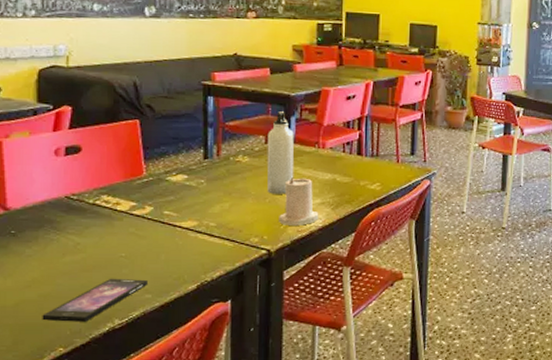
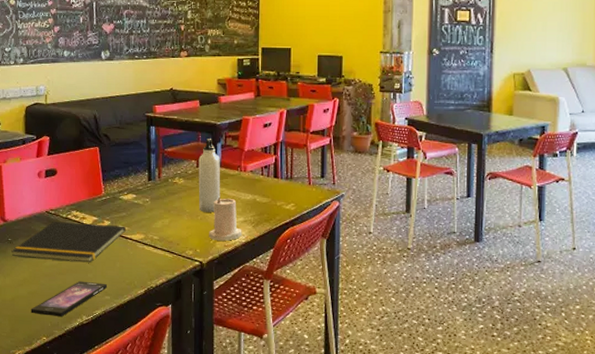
notepad: none [15,209,174,257] -> present [11,222,126,263]

